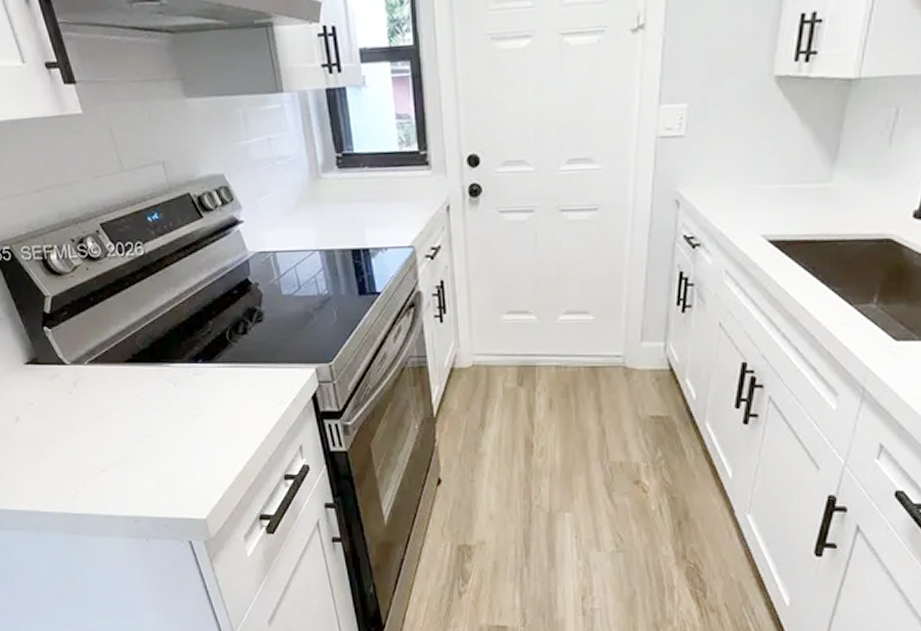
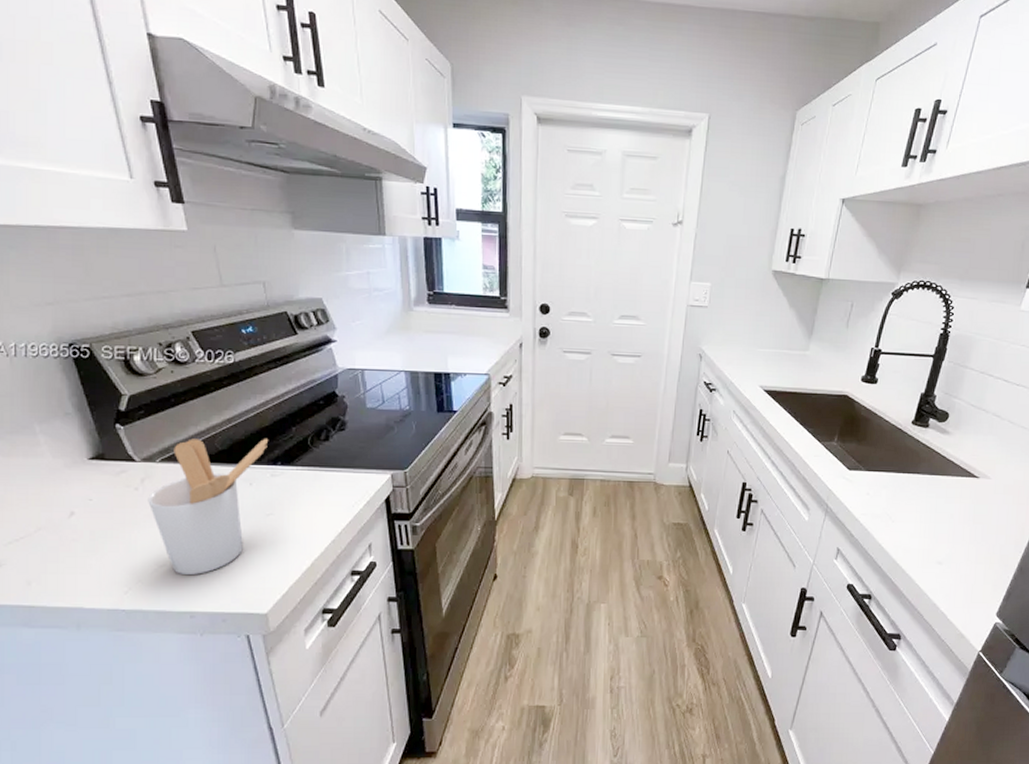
utensil holder: none [82,334,188,480] -> present [148,438,269,576]

